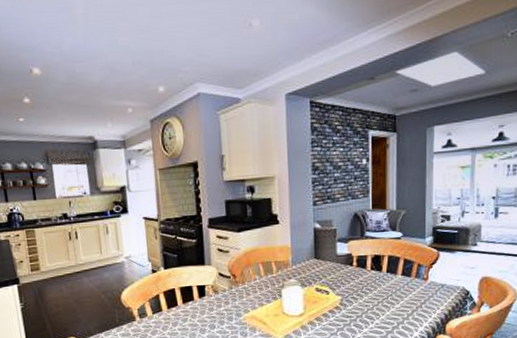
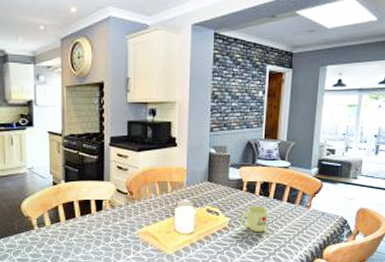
mug: none [352,280,382,310] -> present [240,205,268,232]

